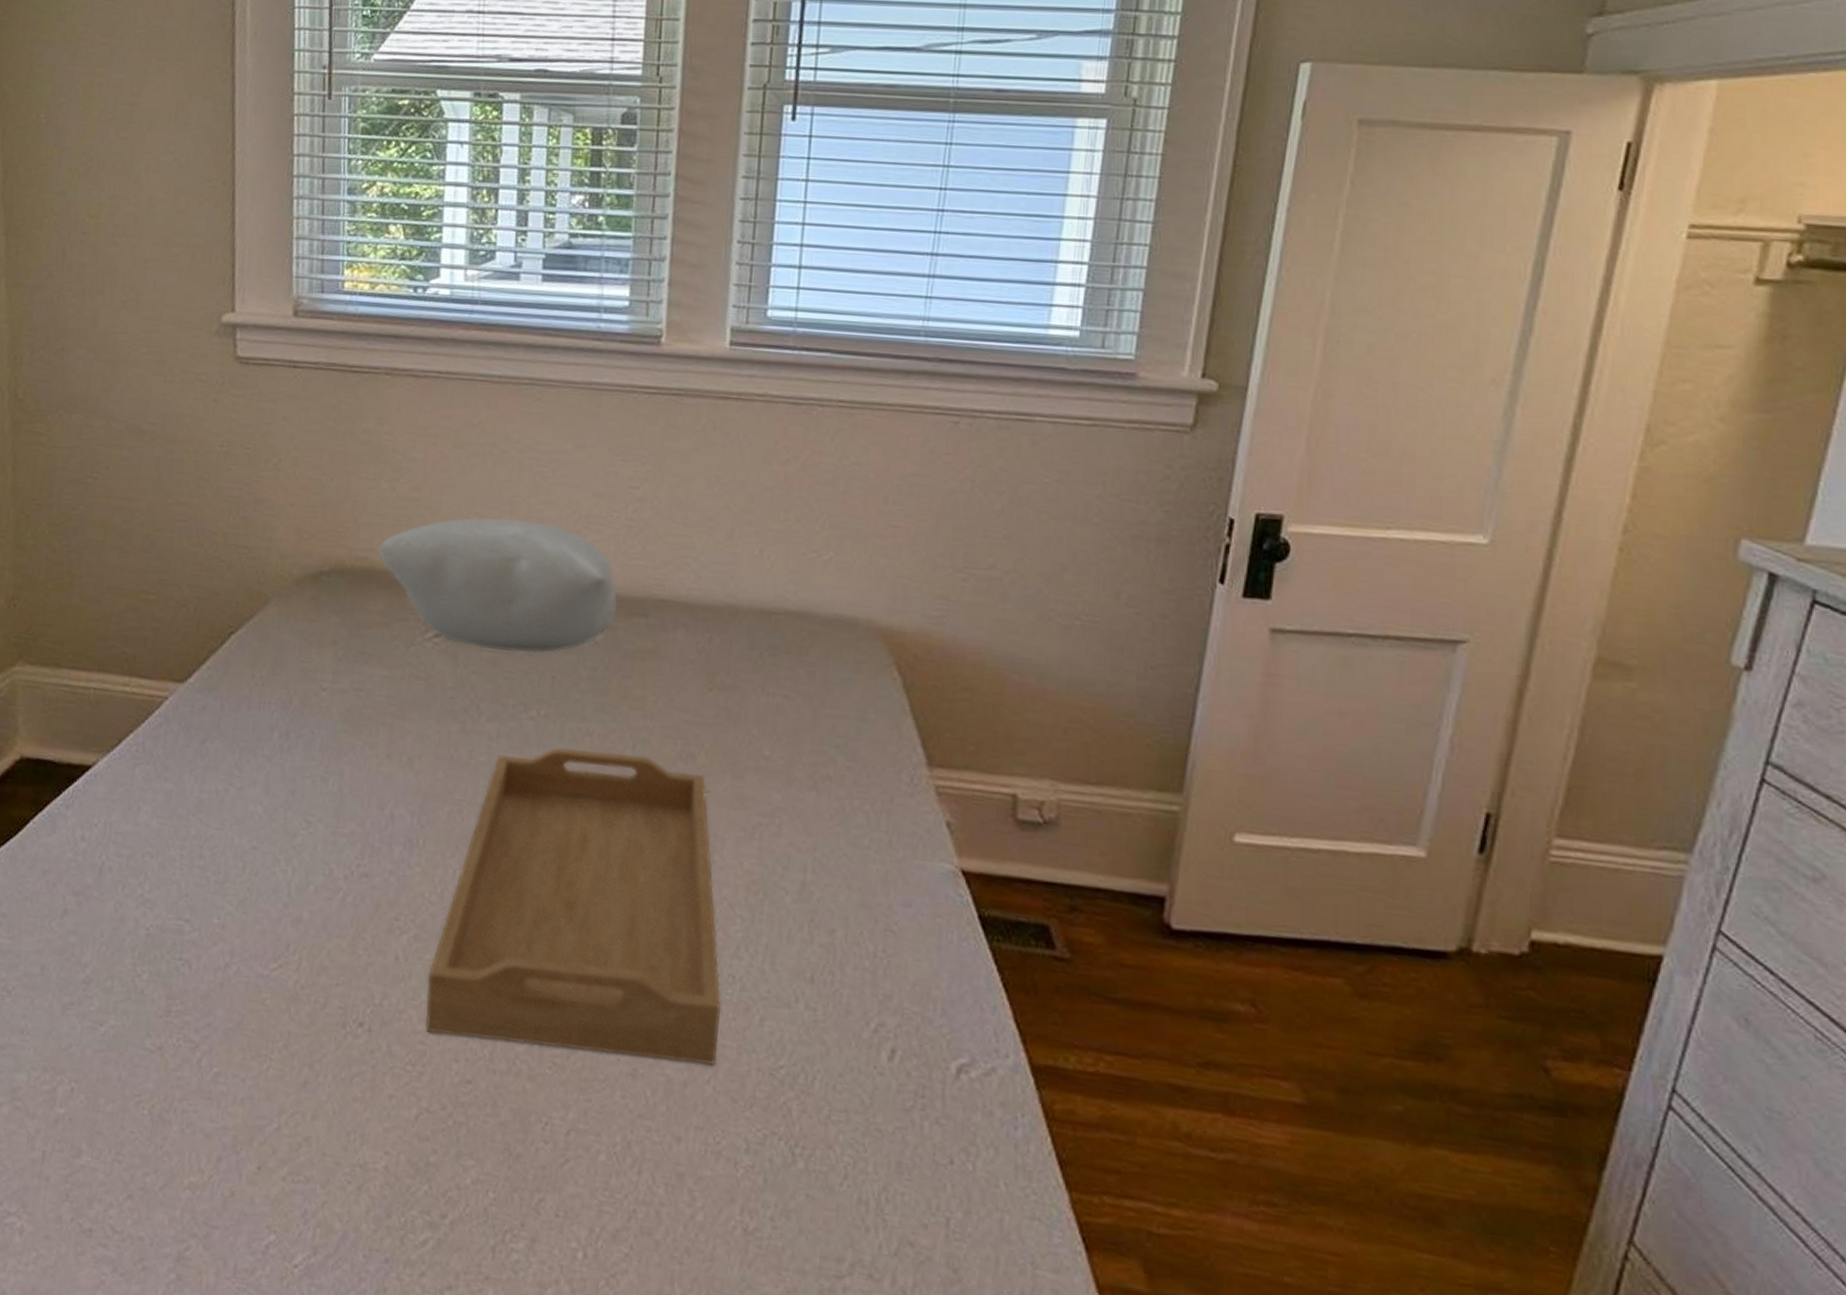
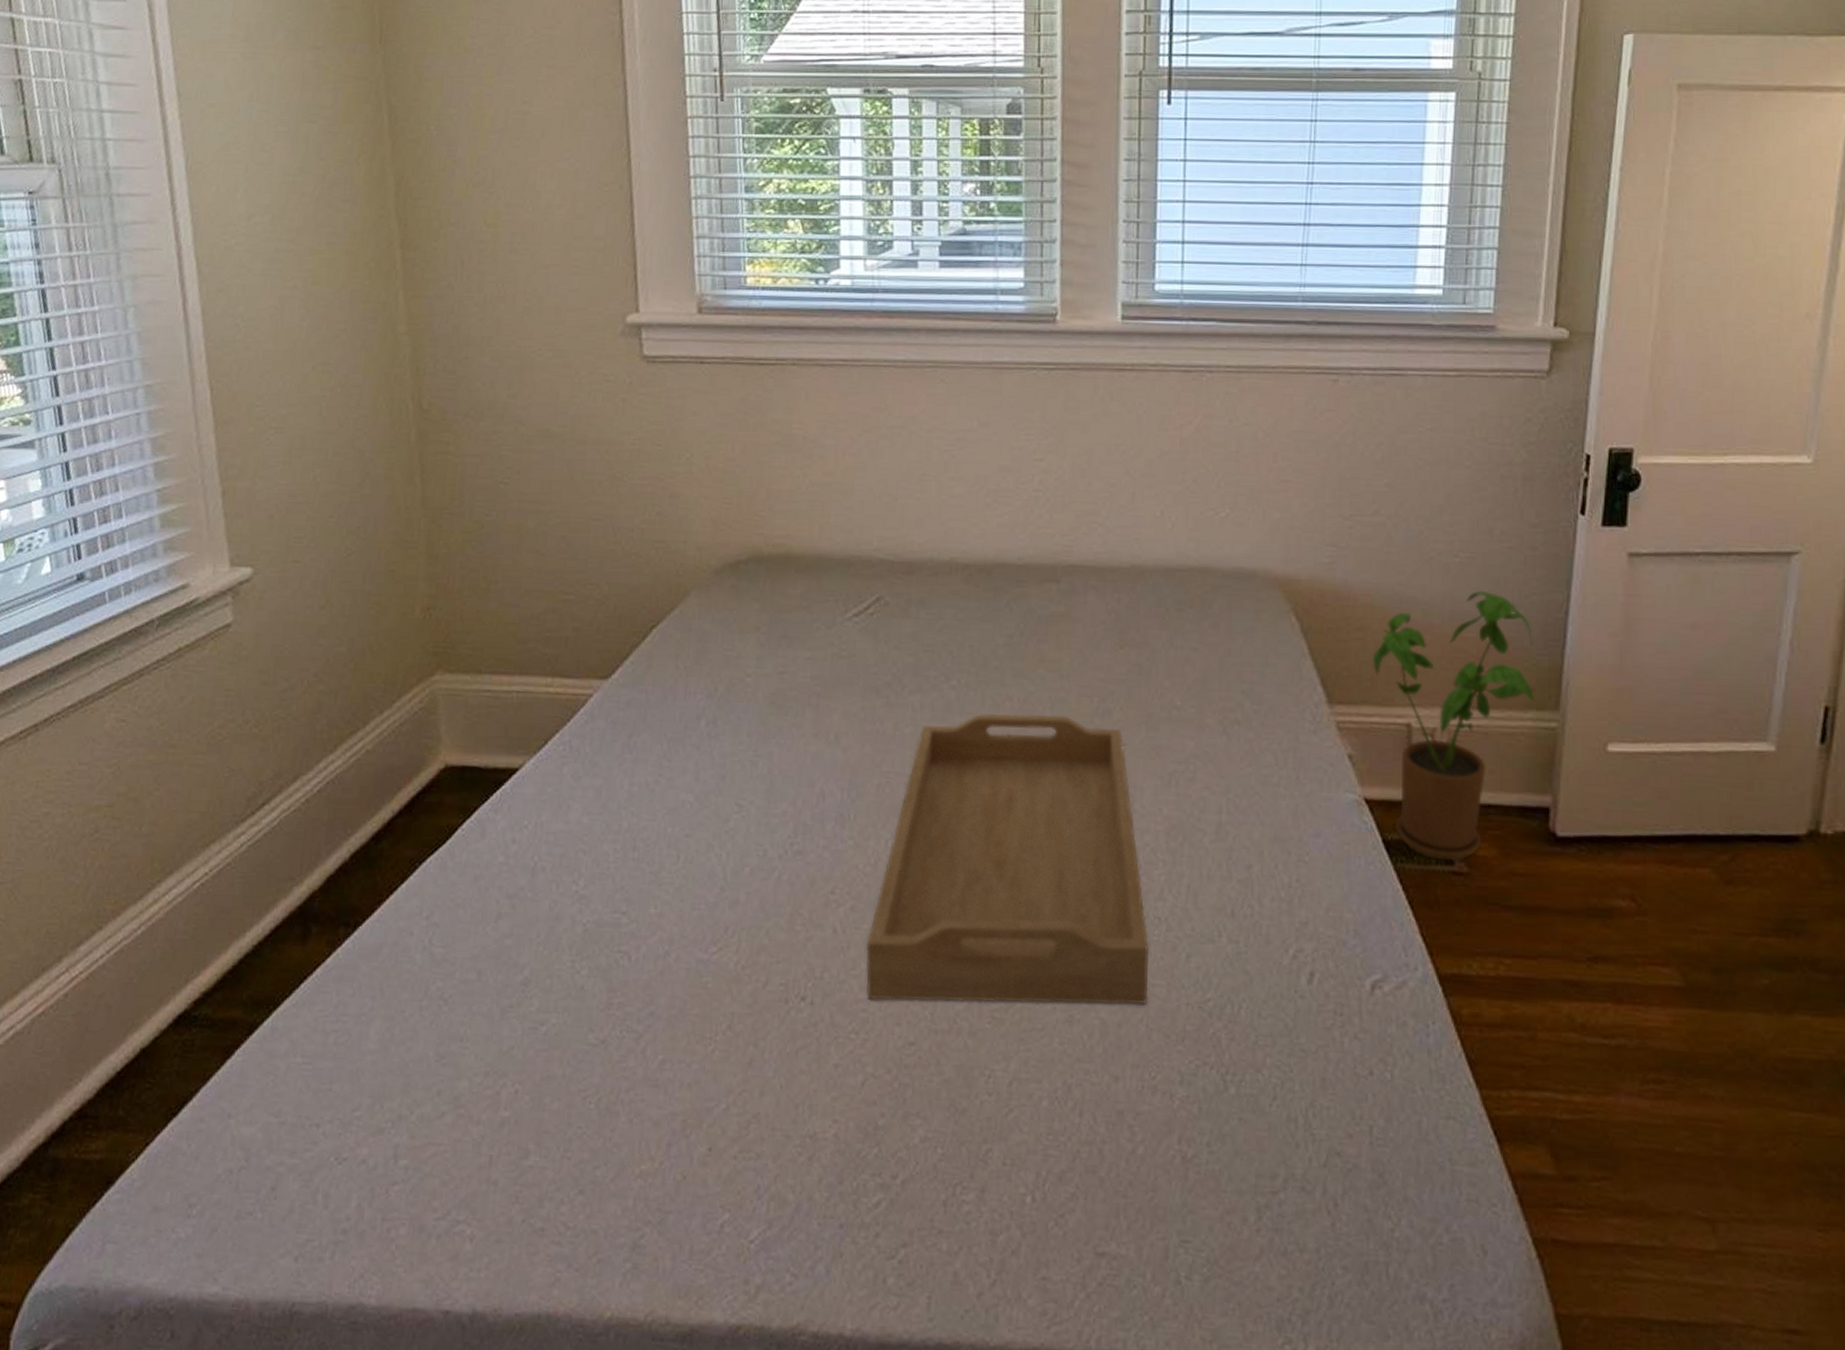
pillow: present [379,517,618,653] -> none [795,496,1030,625]
house plant: none [978,657,1158,945] -> present [1372,590,1536,861]

